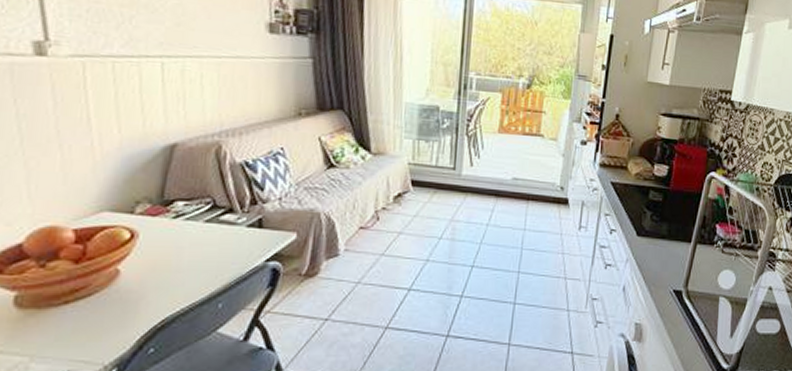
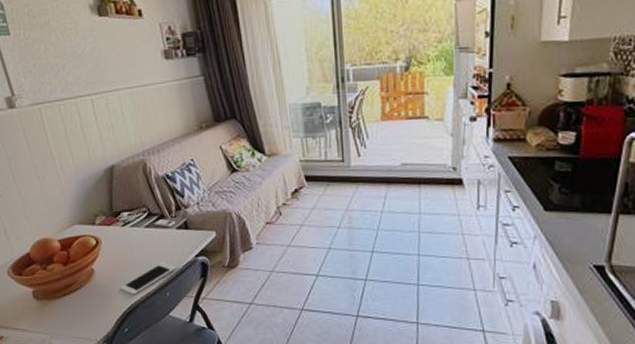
cell phone: none [153,266,238,306] -> present [120,262,176,295]

